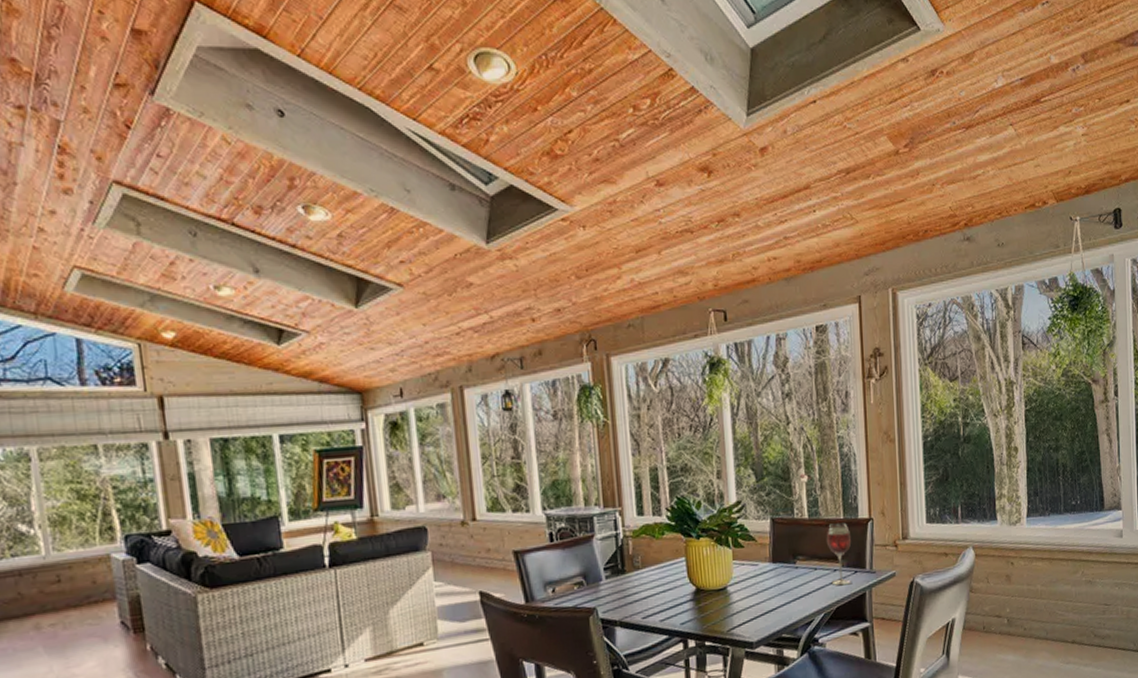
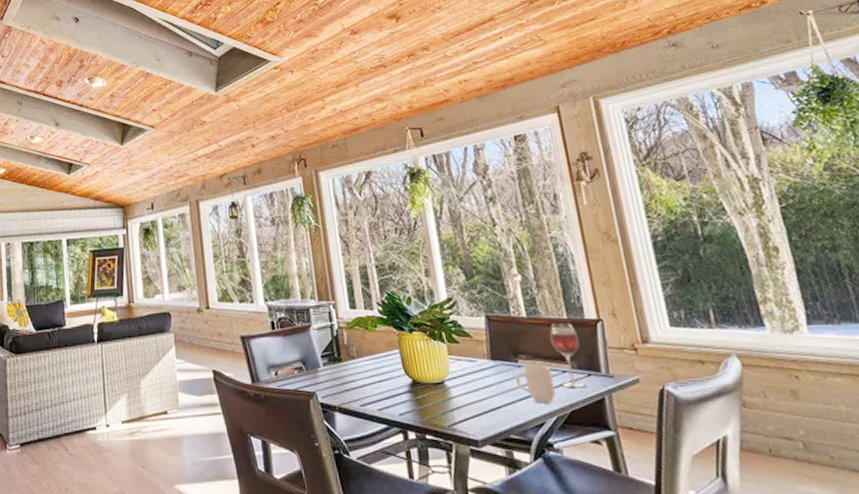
mug: none [791,564,826,602] -> present [515,364,556,404]

